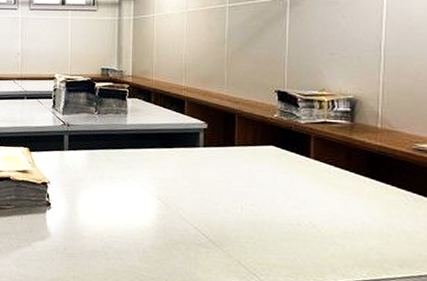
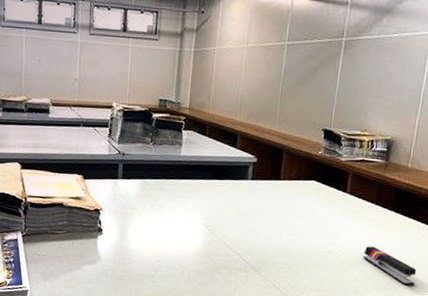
stapler: none [338,217,405,263] -> present [363,246,417,286]

